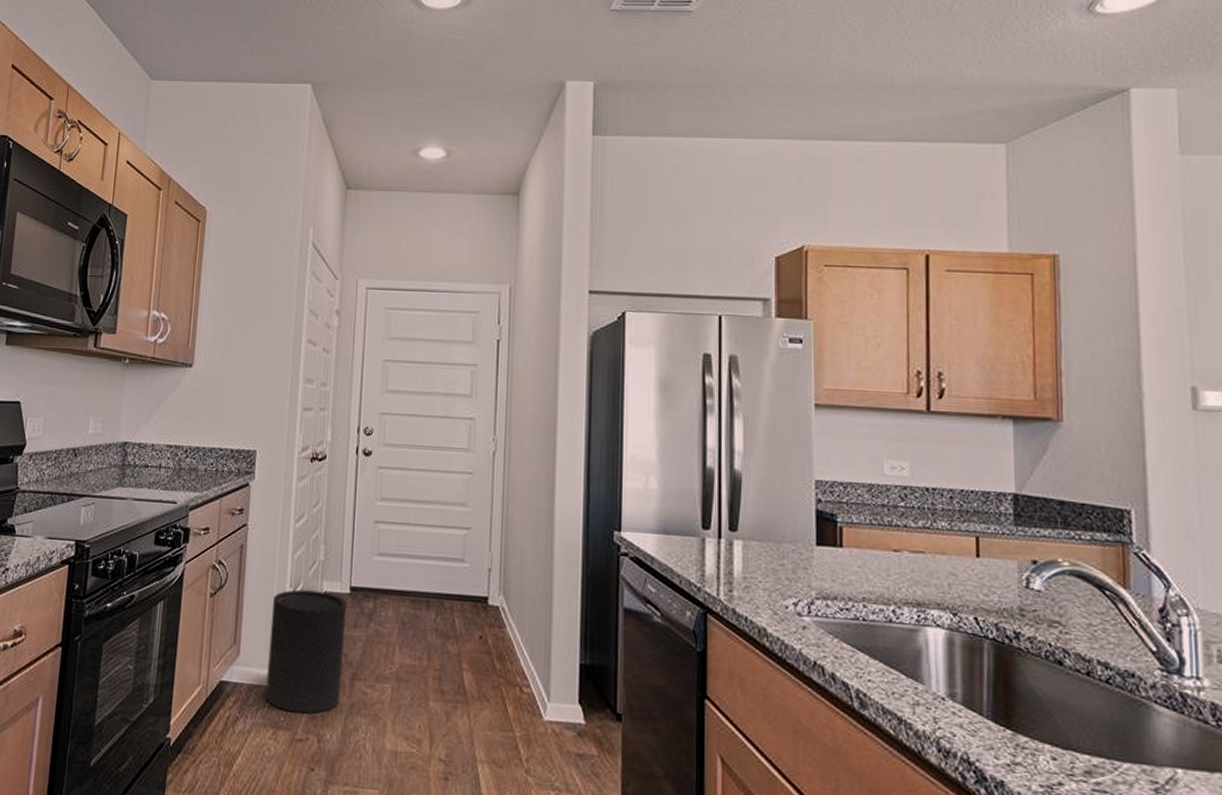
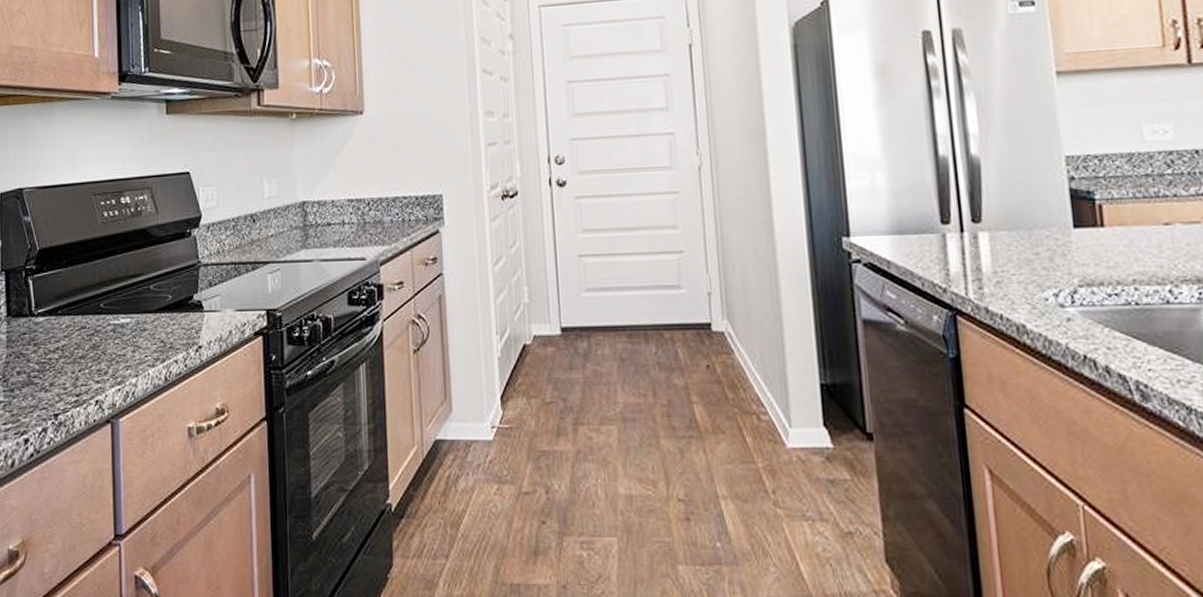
trash can: present [265,589,347,714] -> none [480,335,565,465]

